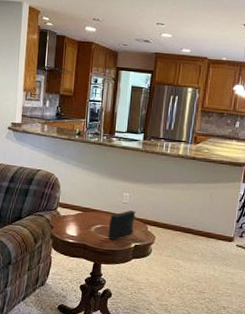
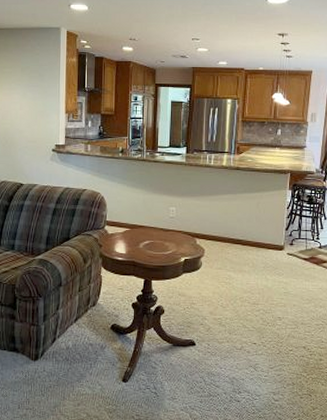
speaker: present [108,210,136,240] -> none [157,224,184,255]

